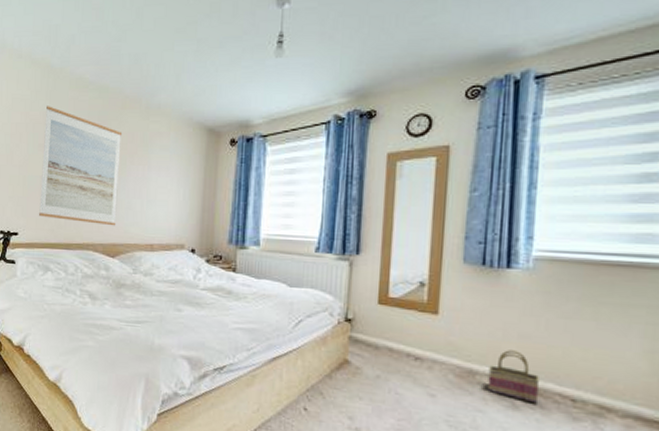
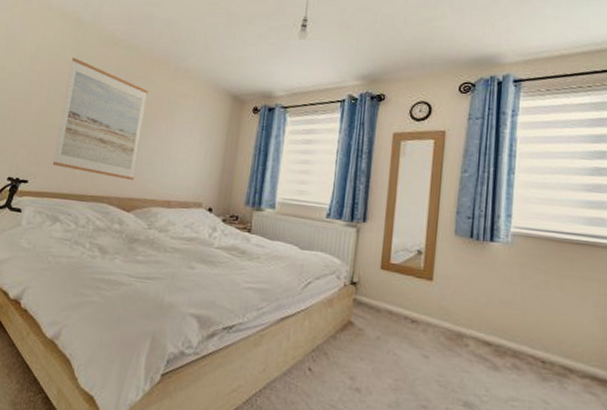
basket: present [487,350,541,404] -> none [473,315,517,365]

